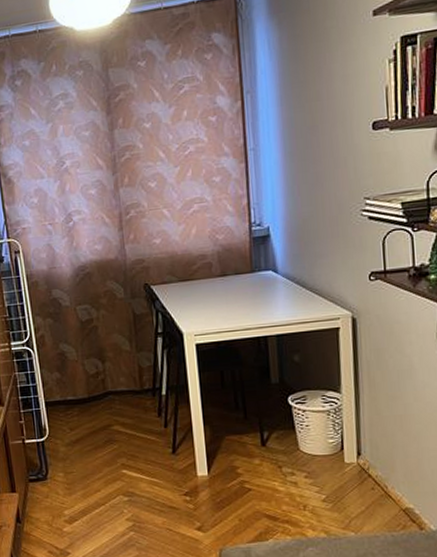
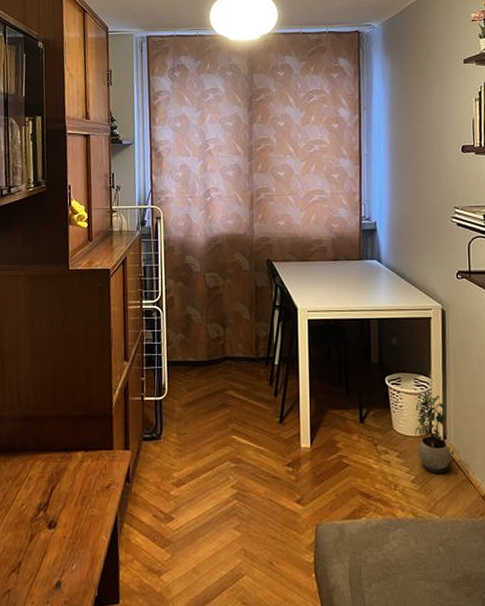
potted plant: none [324,410,367,490] -> present [415,395,451,473]

